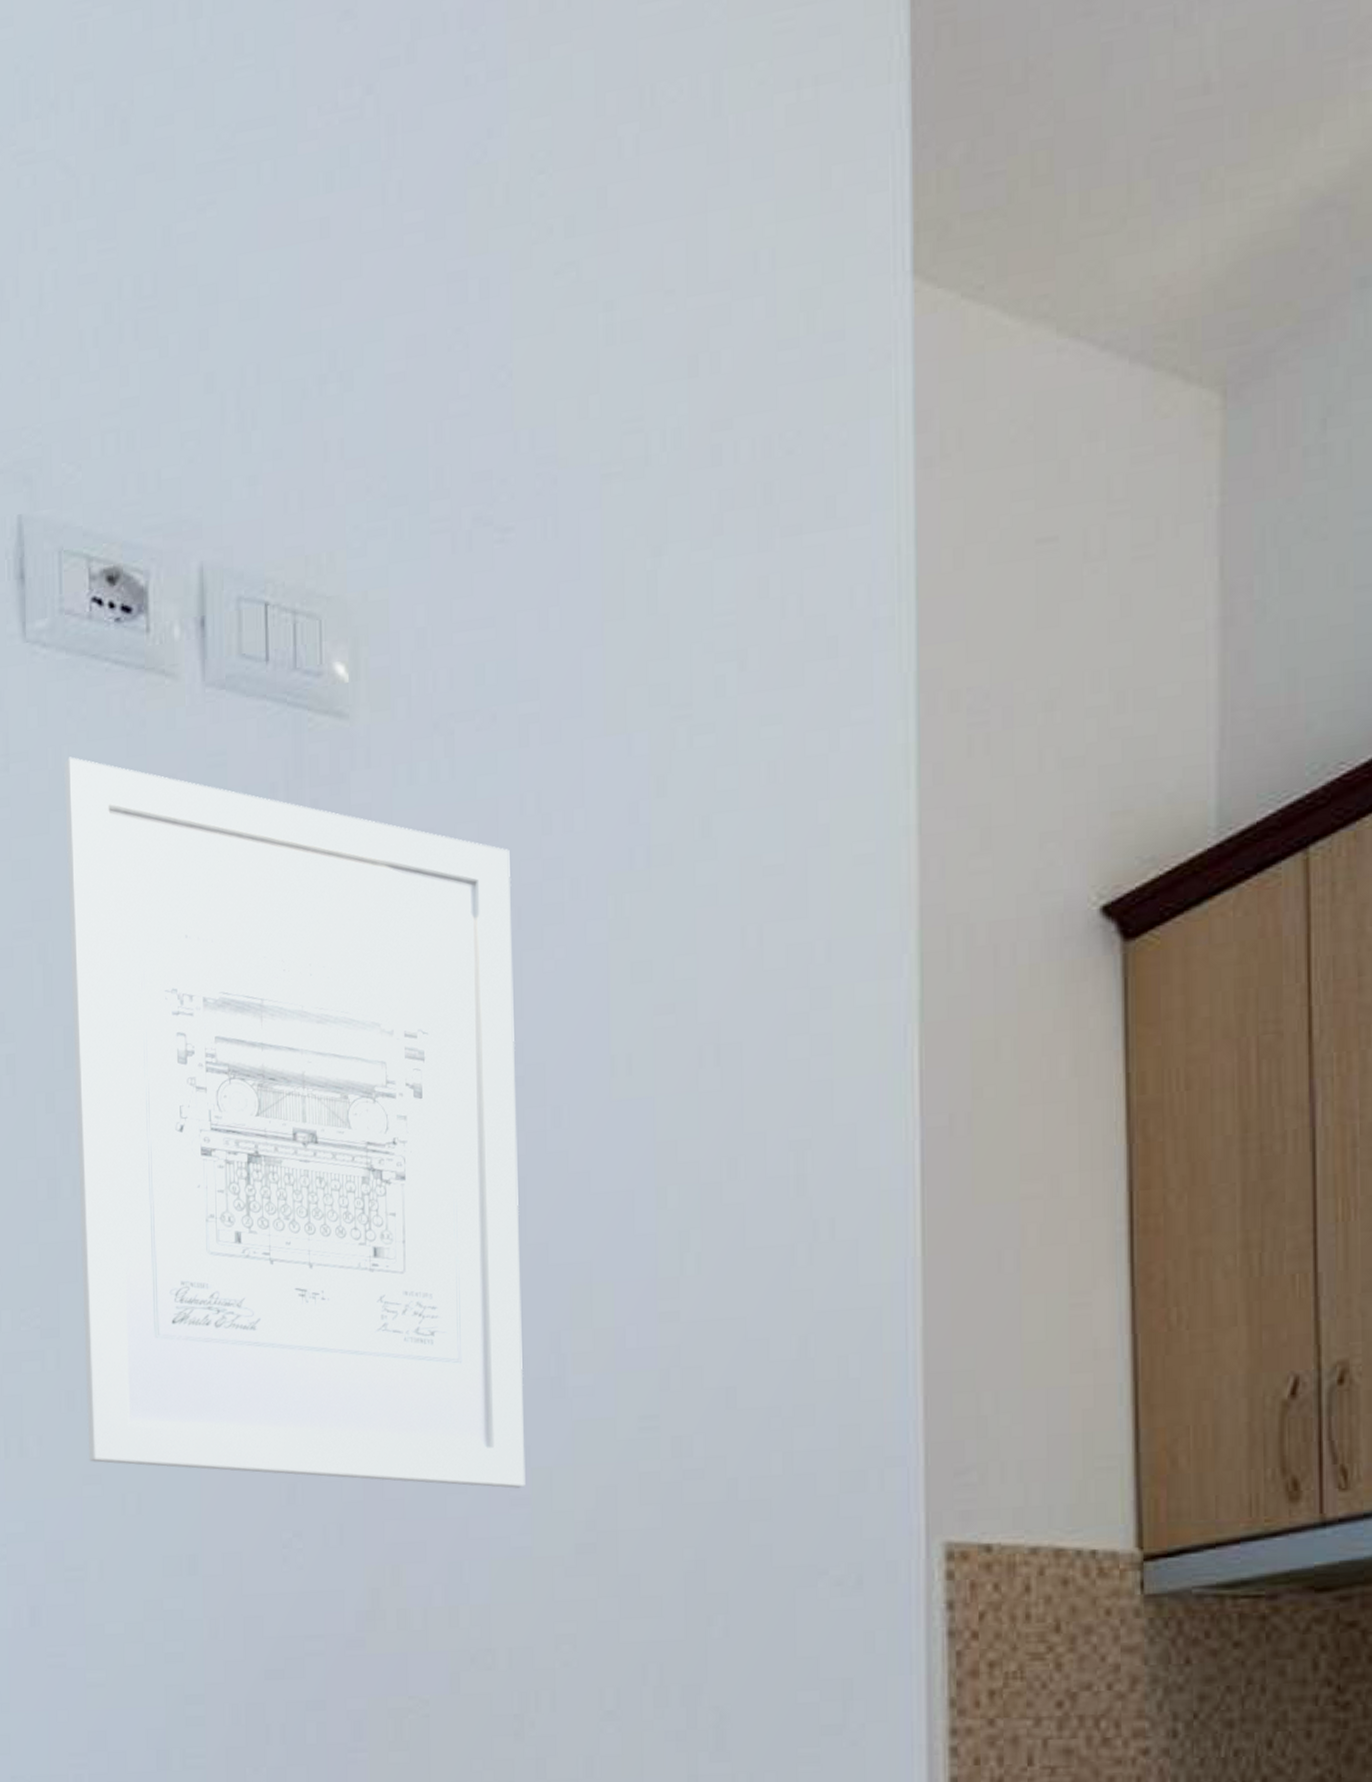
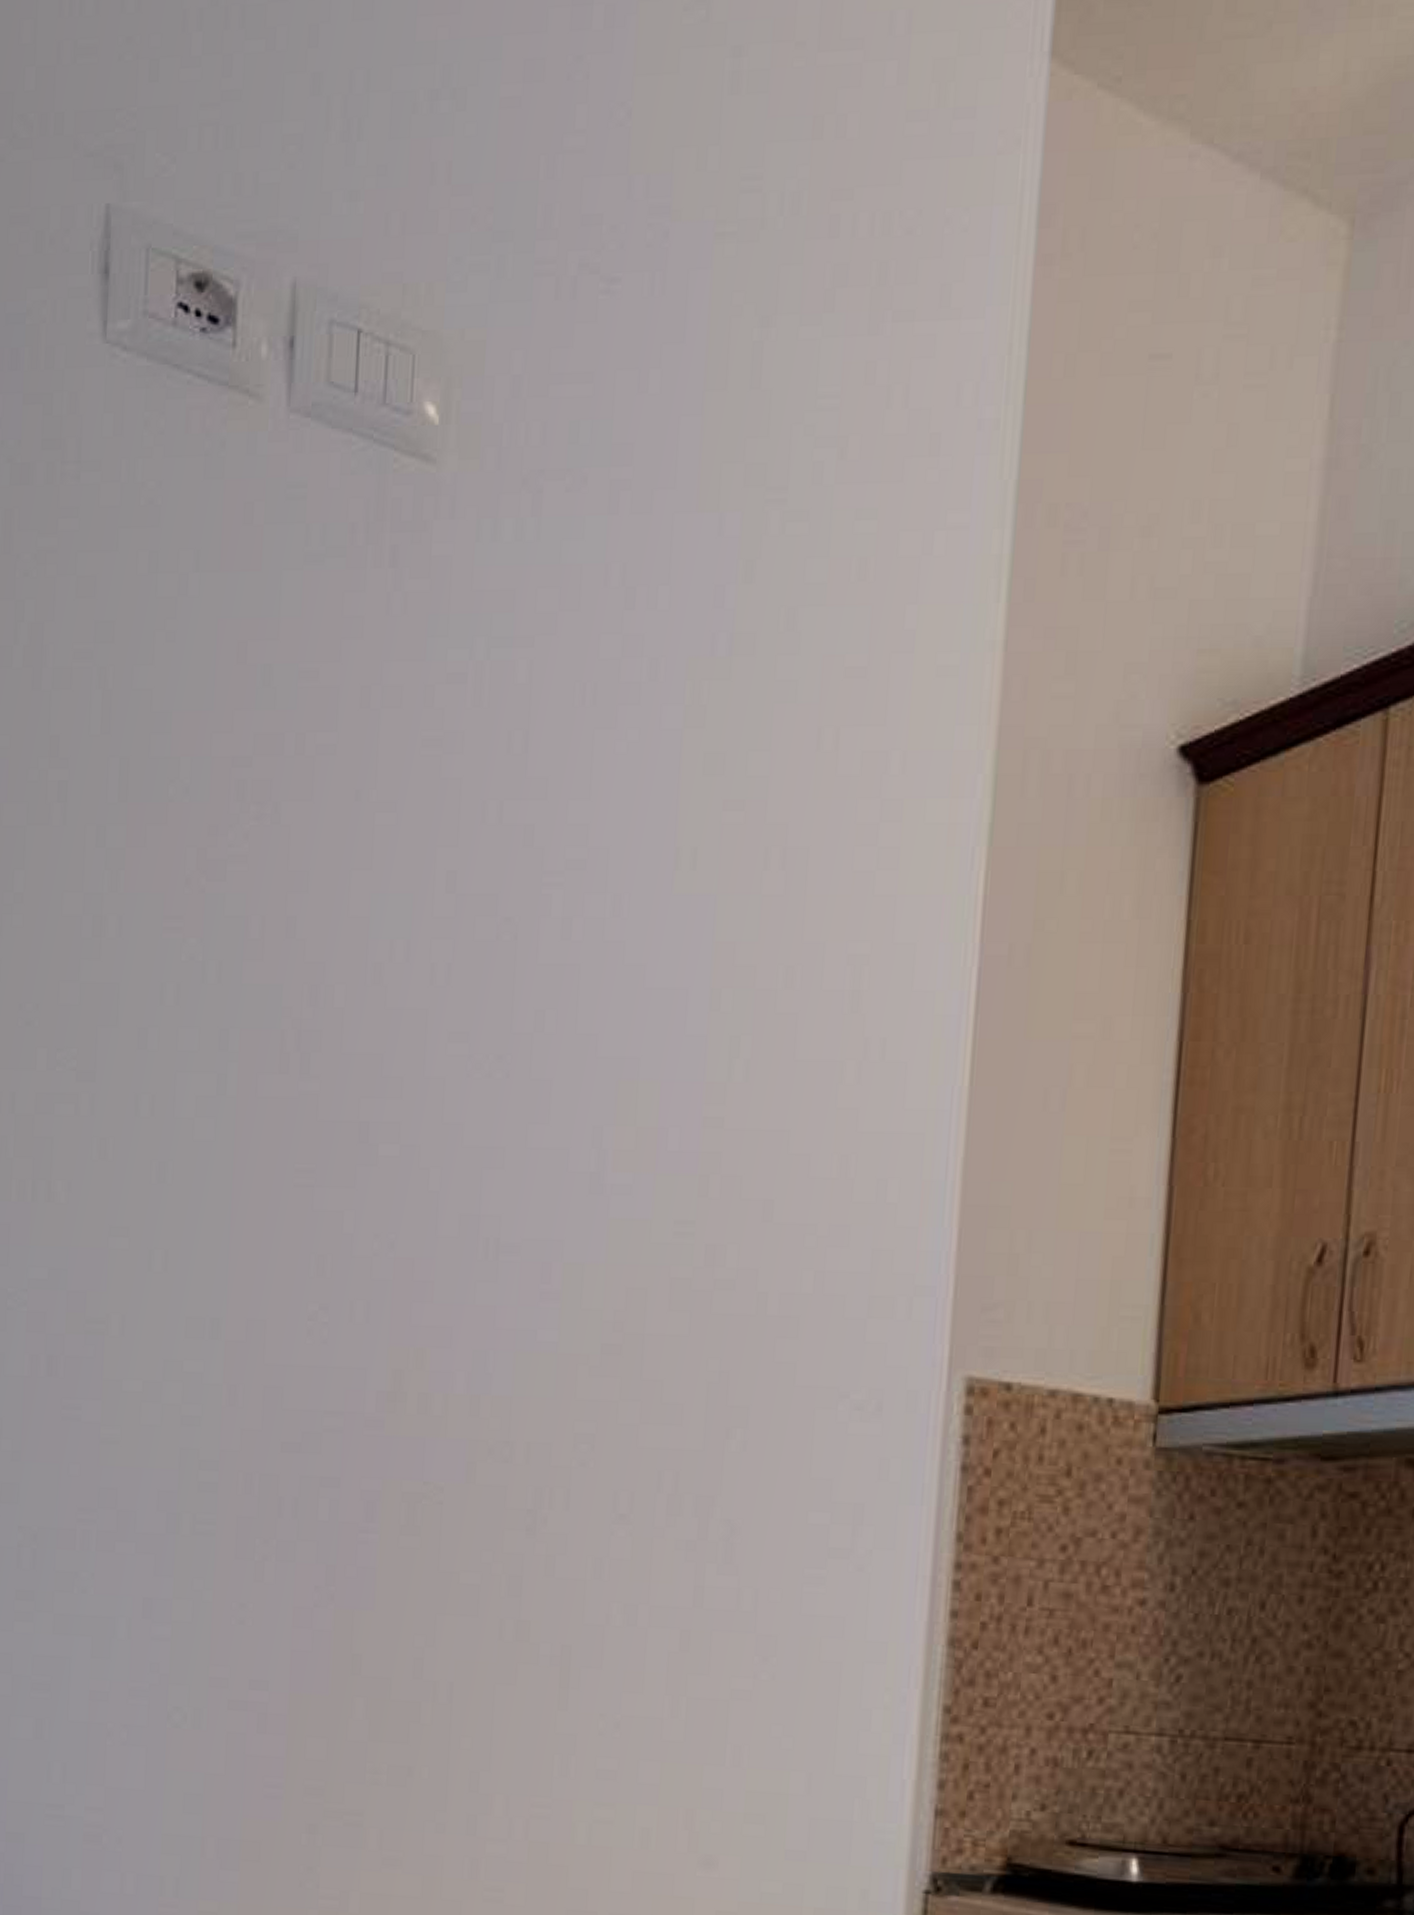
wall art: present [64,757,526,1488] -> none [117,471,590,1282]

